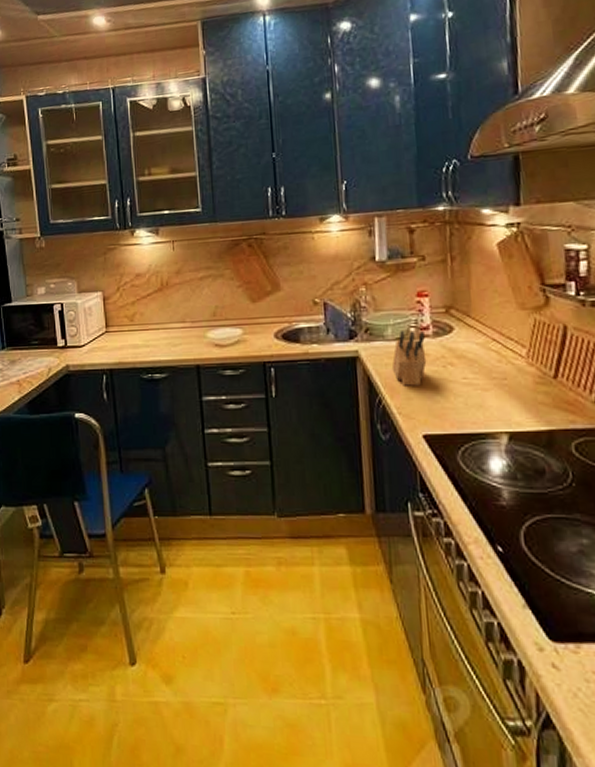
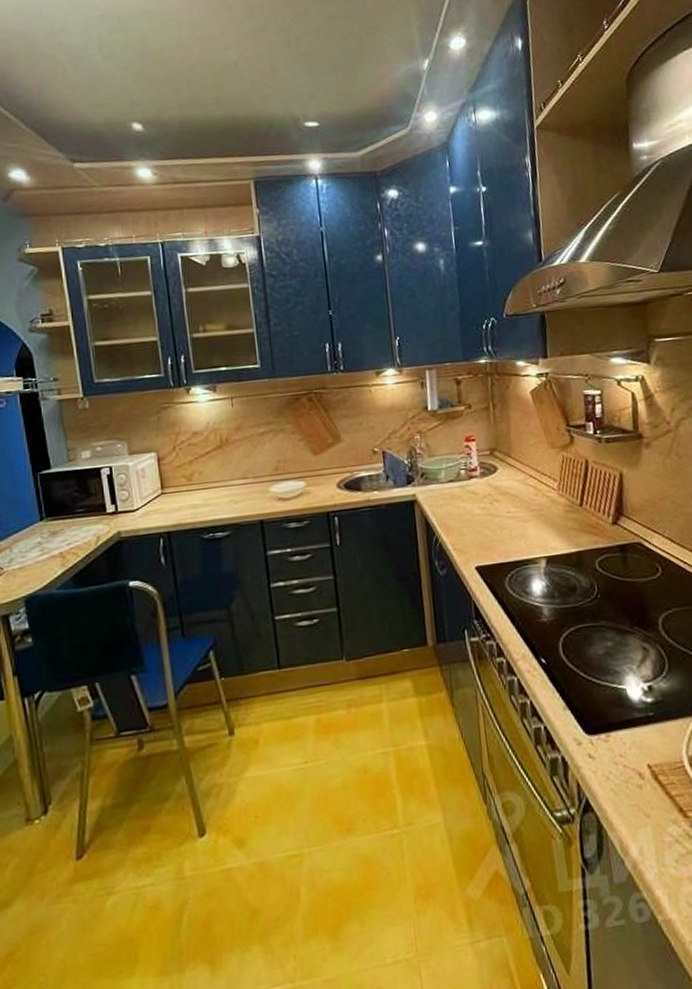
knife block: present [392,331,427,386] -> none [446,472,476,524]

